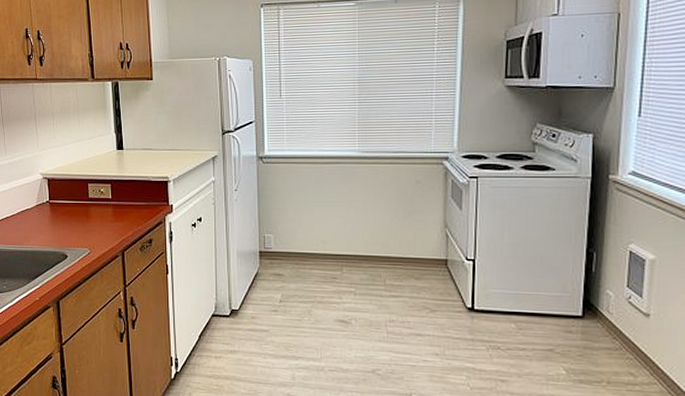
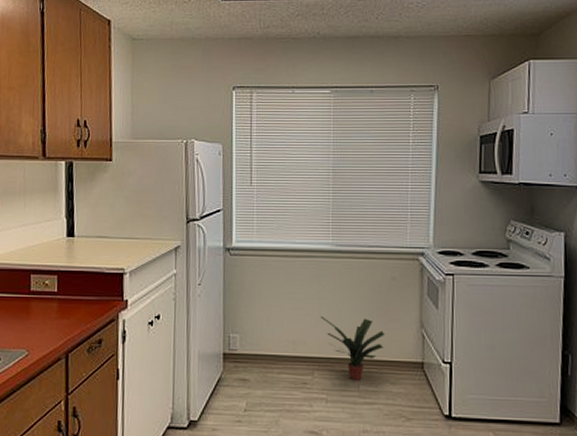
potted plant: none [348,217,409,276] -> present [320,315,384,381]

